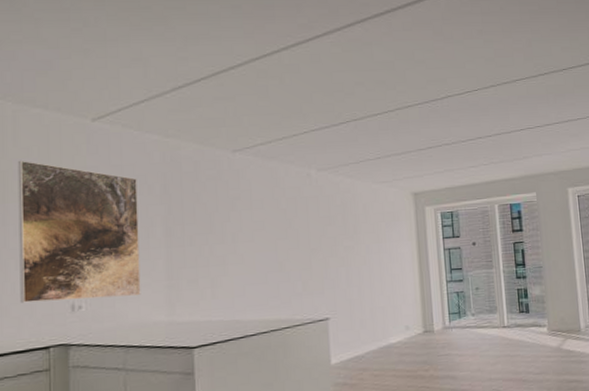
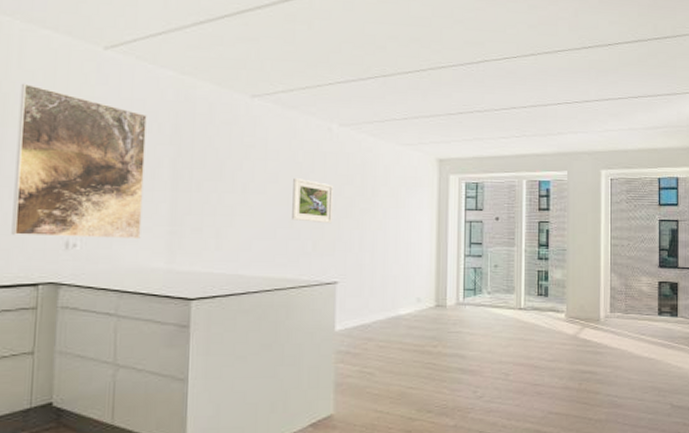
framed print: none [279,224,319,264] -> present [292,178,333,224]

